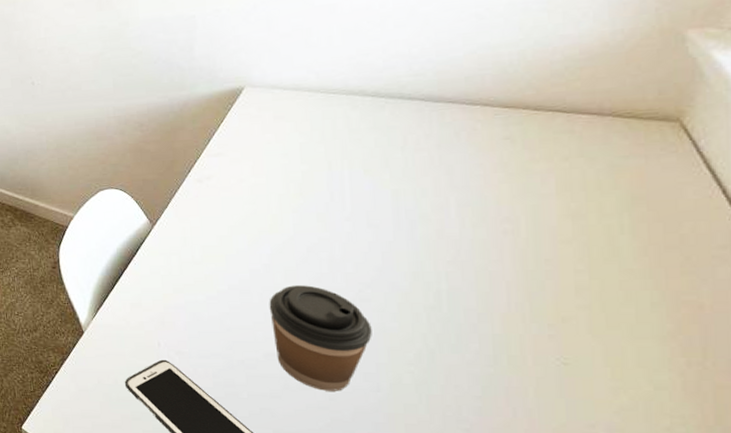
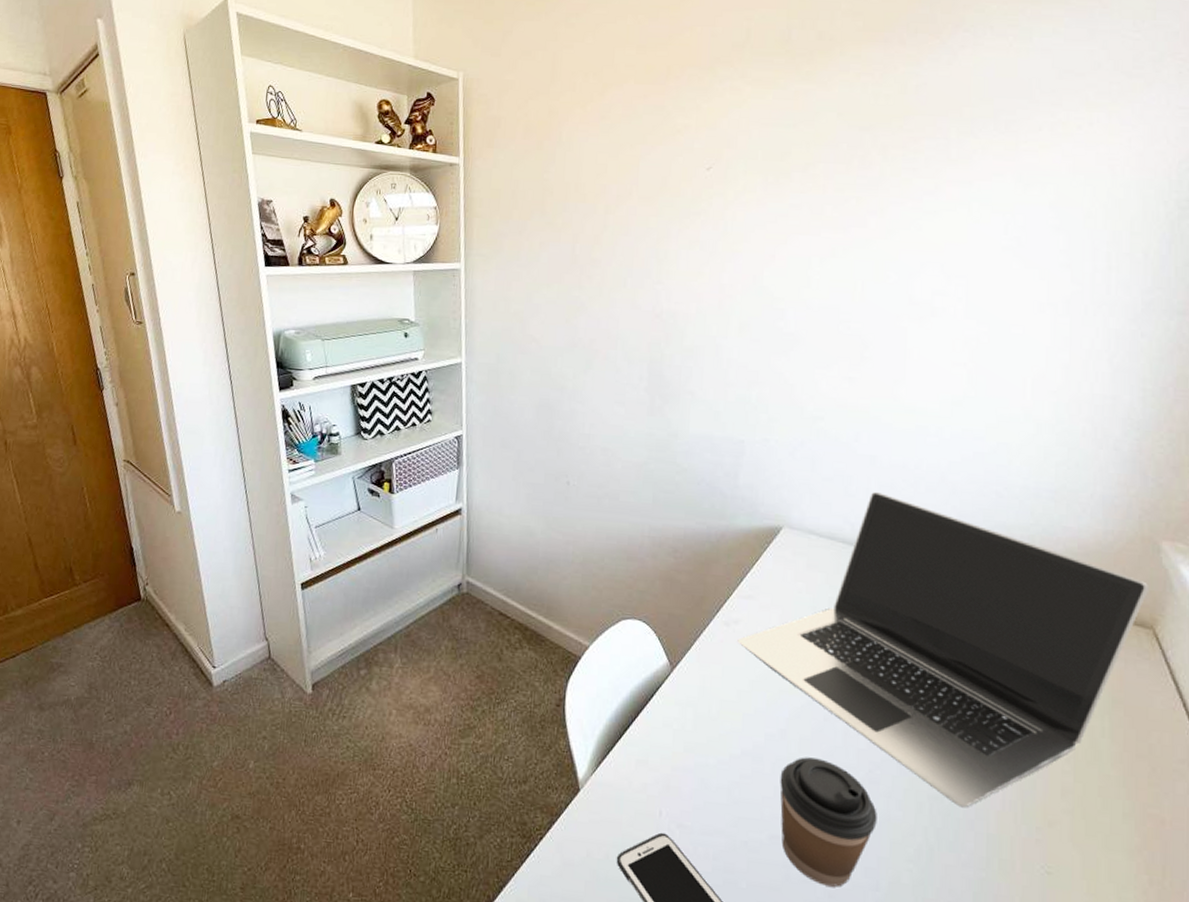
laptop: none [212,37,674,314] -> present [737,491,1150,808]

